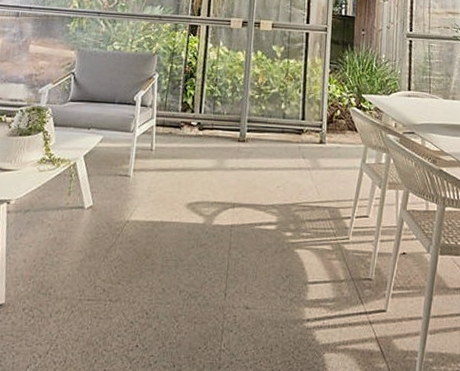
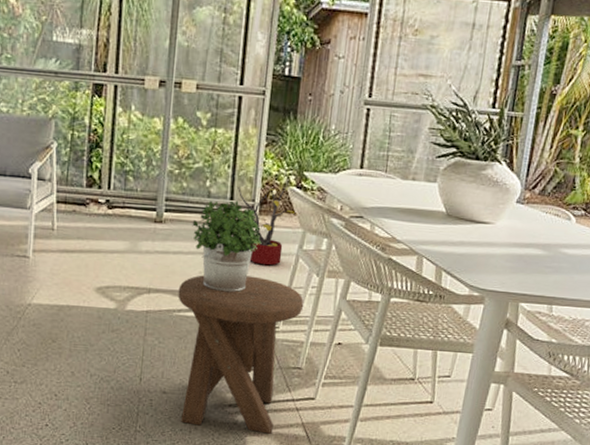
music stool: none [259,189,369,350] -> present [178,275,303,434]
potted plant: none [270,121,330,206] -> present [192,200,262,293]
decorative plant: none [300,105,359,179] -> present [227,184,297,266]

